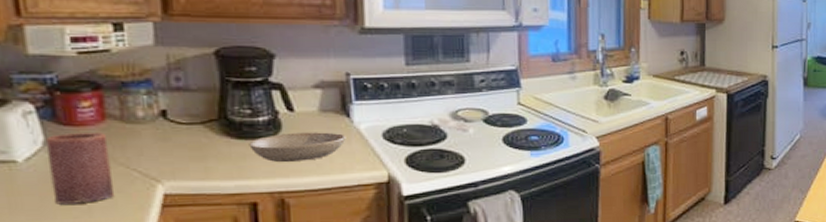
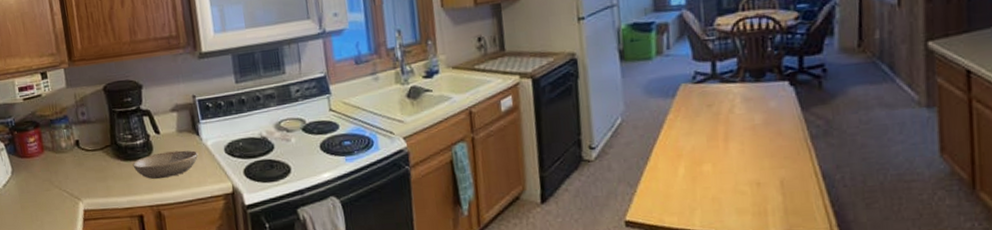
candle: present [45,132,115,205] -> none [12,161,55,221]

